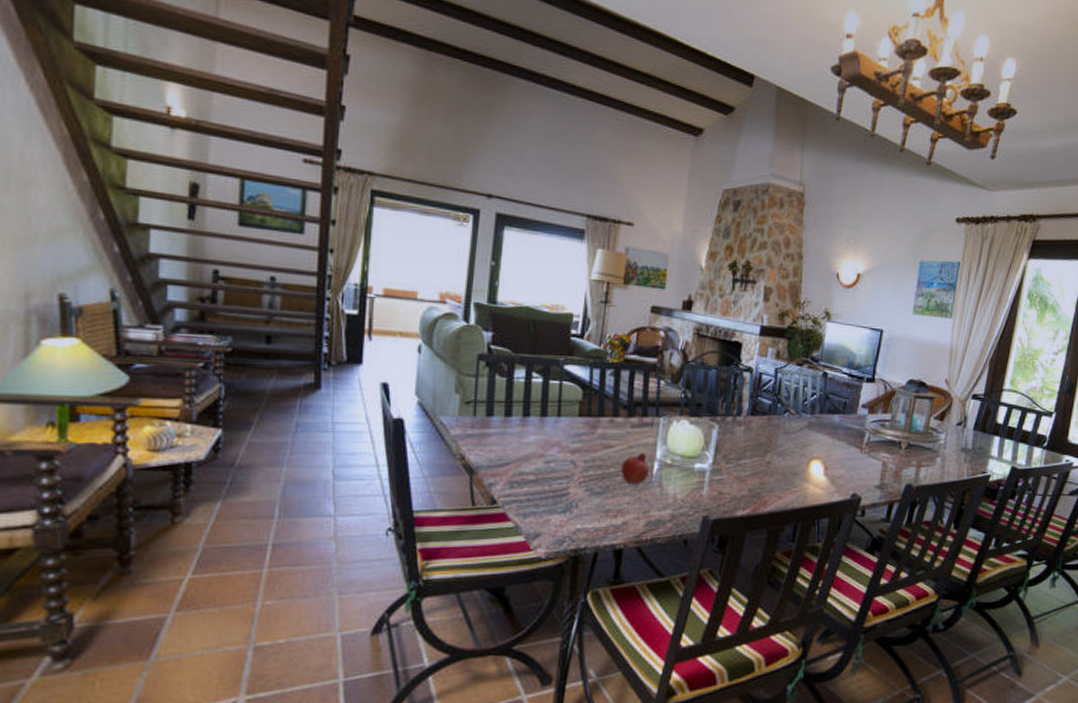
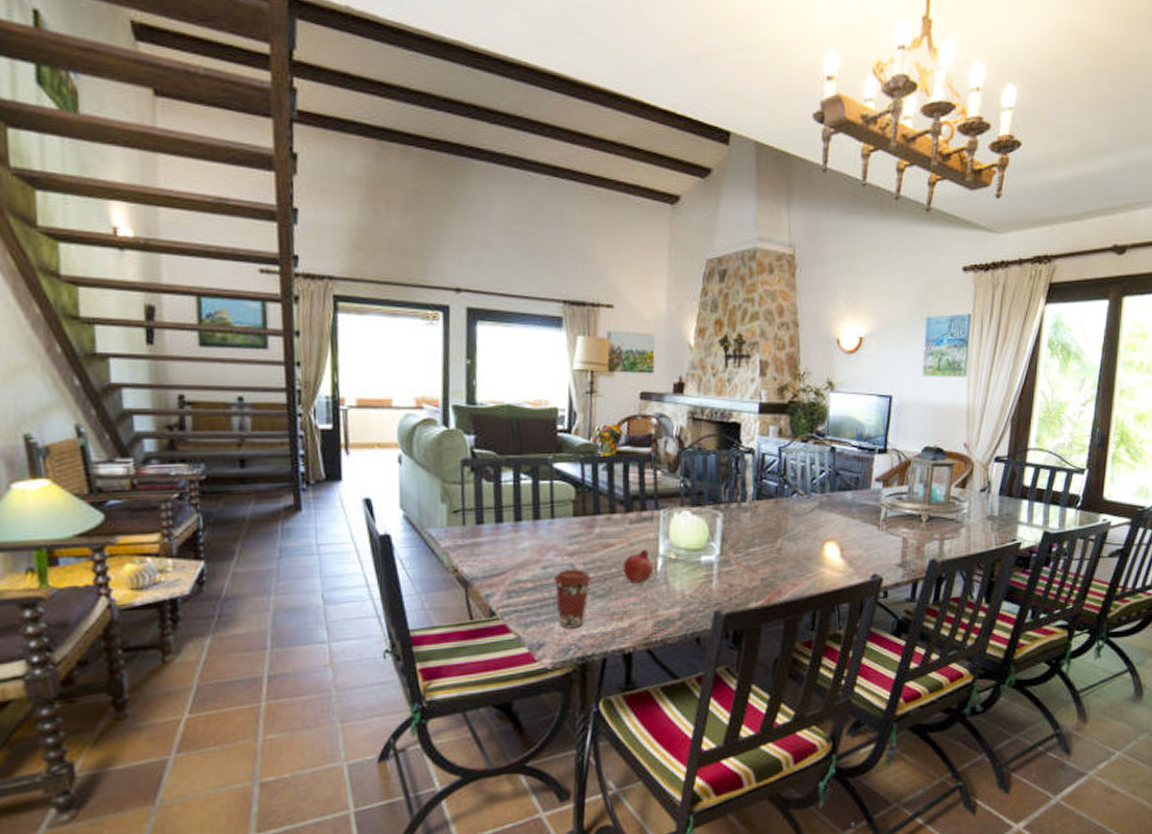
coffee cup: none [554,465,590,522] -> present [553,569,591,629]

